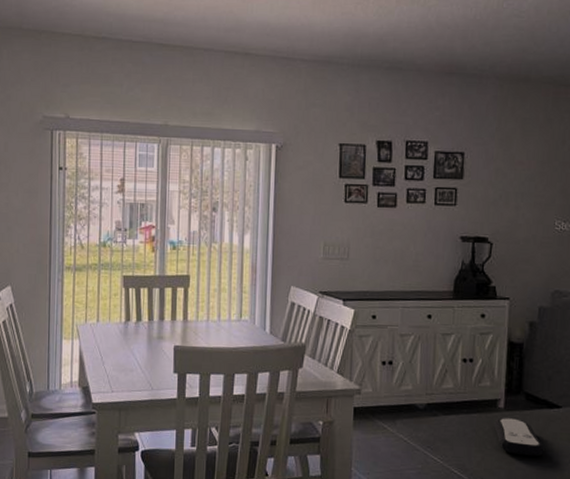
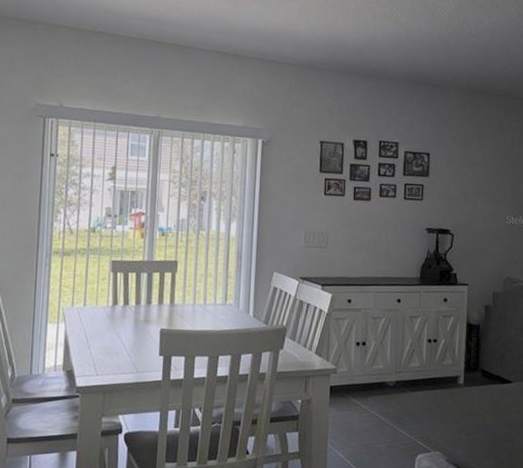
remote control: present [494,418,545,457] -> none [455,393,498,428]

